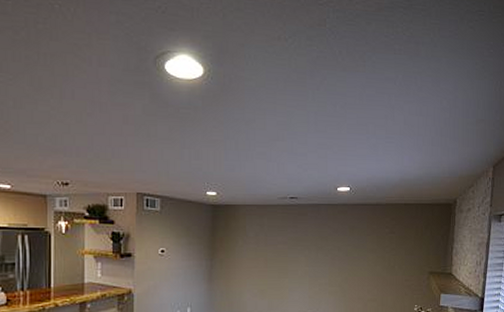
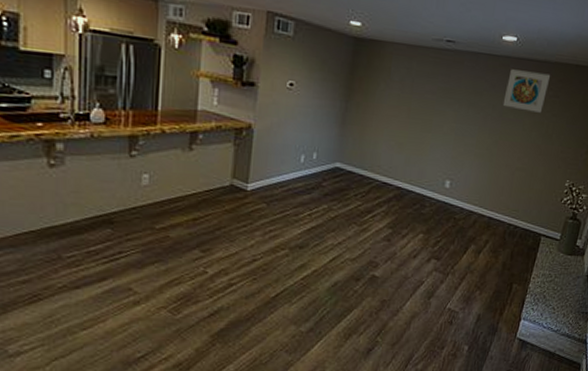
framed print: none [346,214,385,249] -> present [502,69,551,113]

